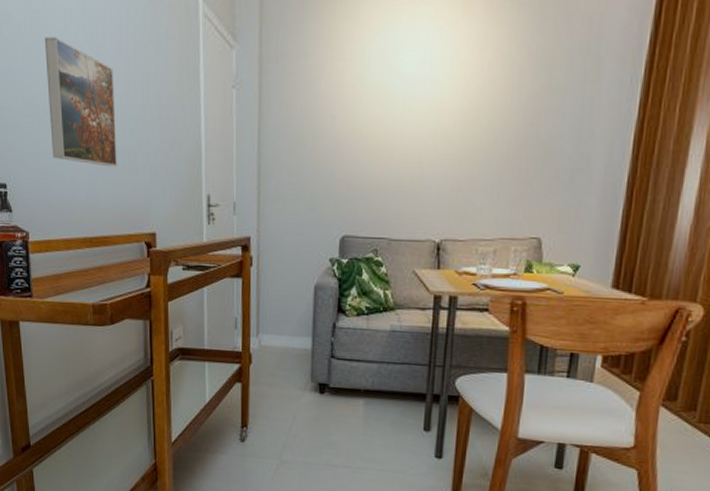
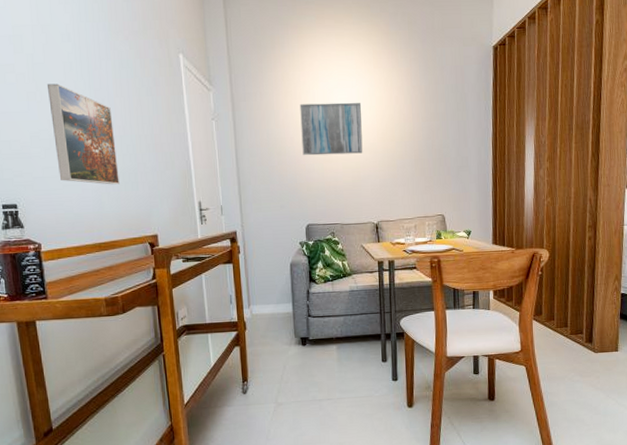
wall art: none [346,67,437,142] -> present [300,102,363,156]

